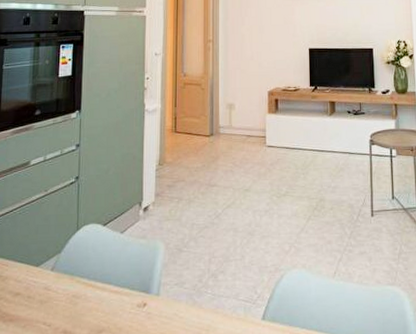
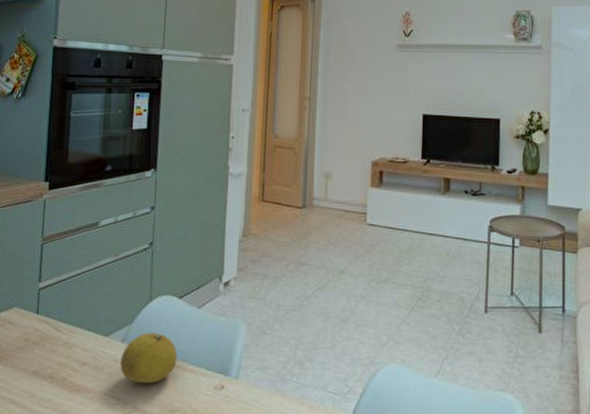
fruit: none [50,259,103,308] -> present [120,332,177,384]

